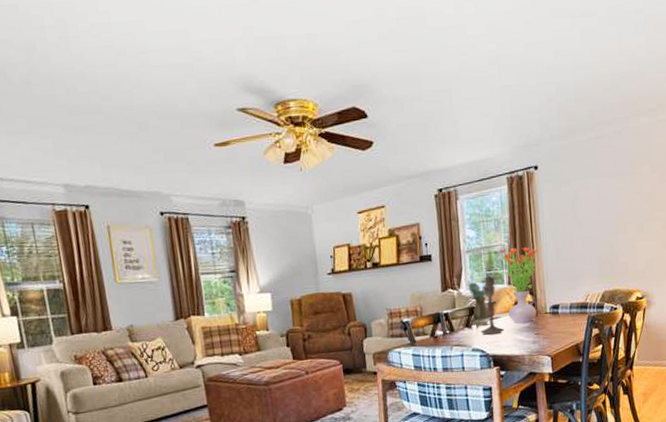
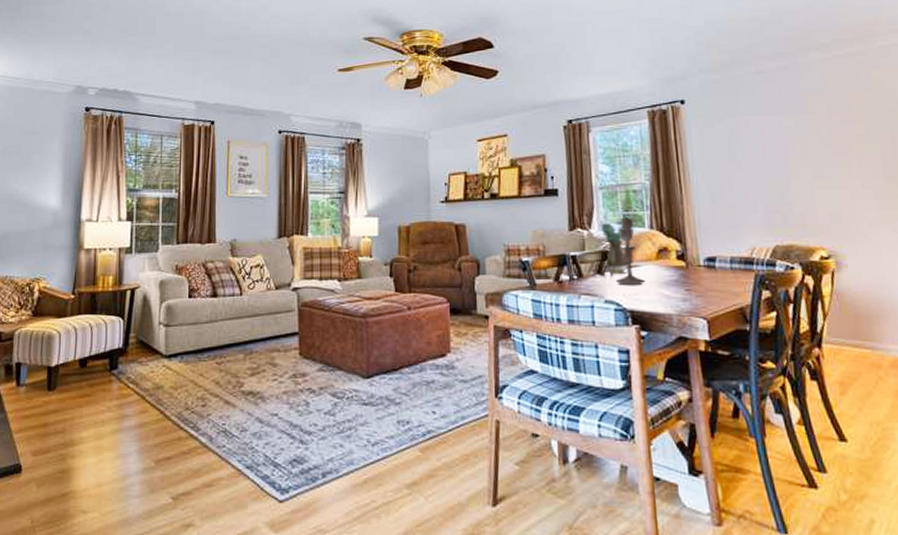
flower arrangement: present [496,247,538,324] -> none [635,187,688,276]

